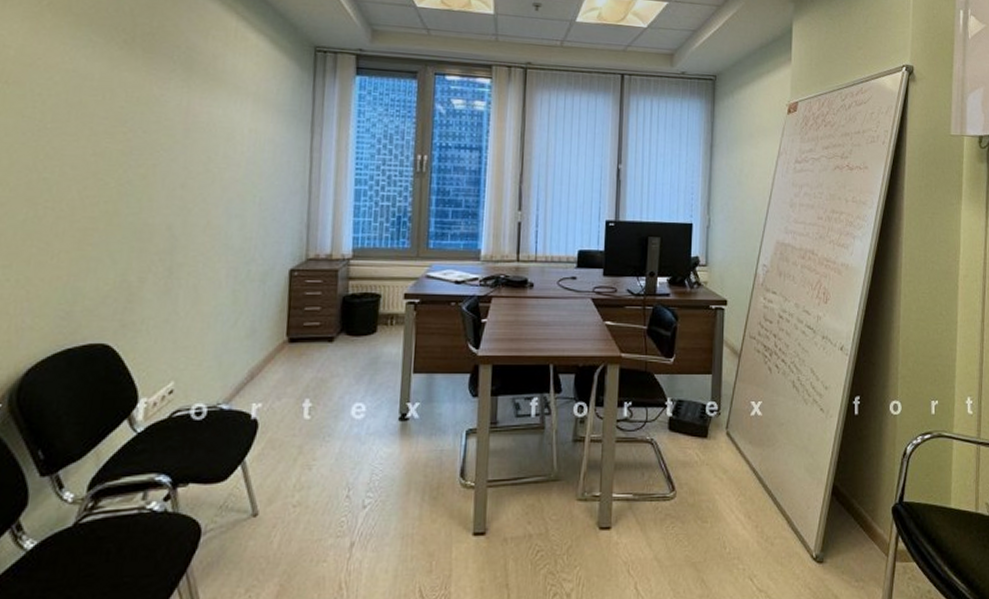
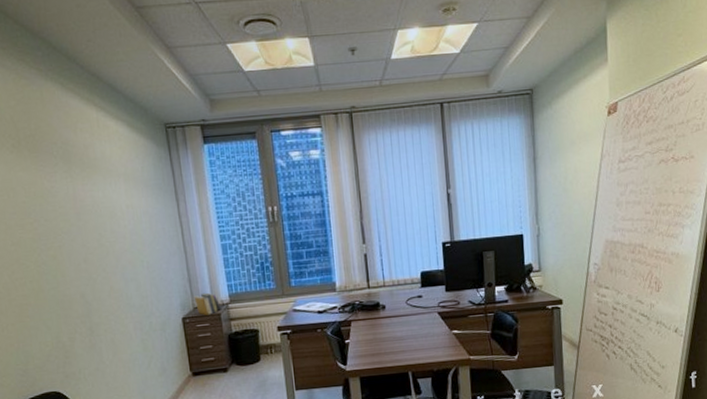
books: none [309,242,342,272] -> present [194,292,222,317]

